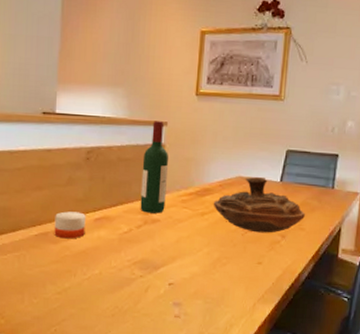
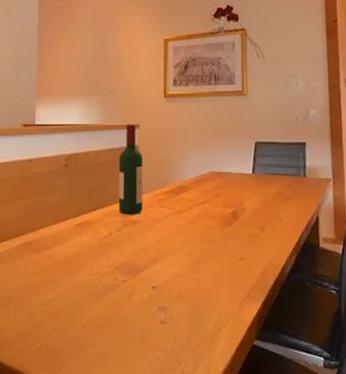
candle: present [54,211,86,239] -> none [37,219,67,247]
decorative bowl: present [213,176,305,233] -> none [189,170,281,227]

